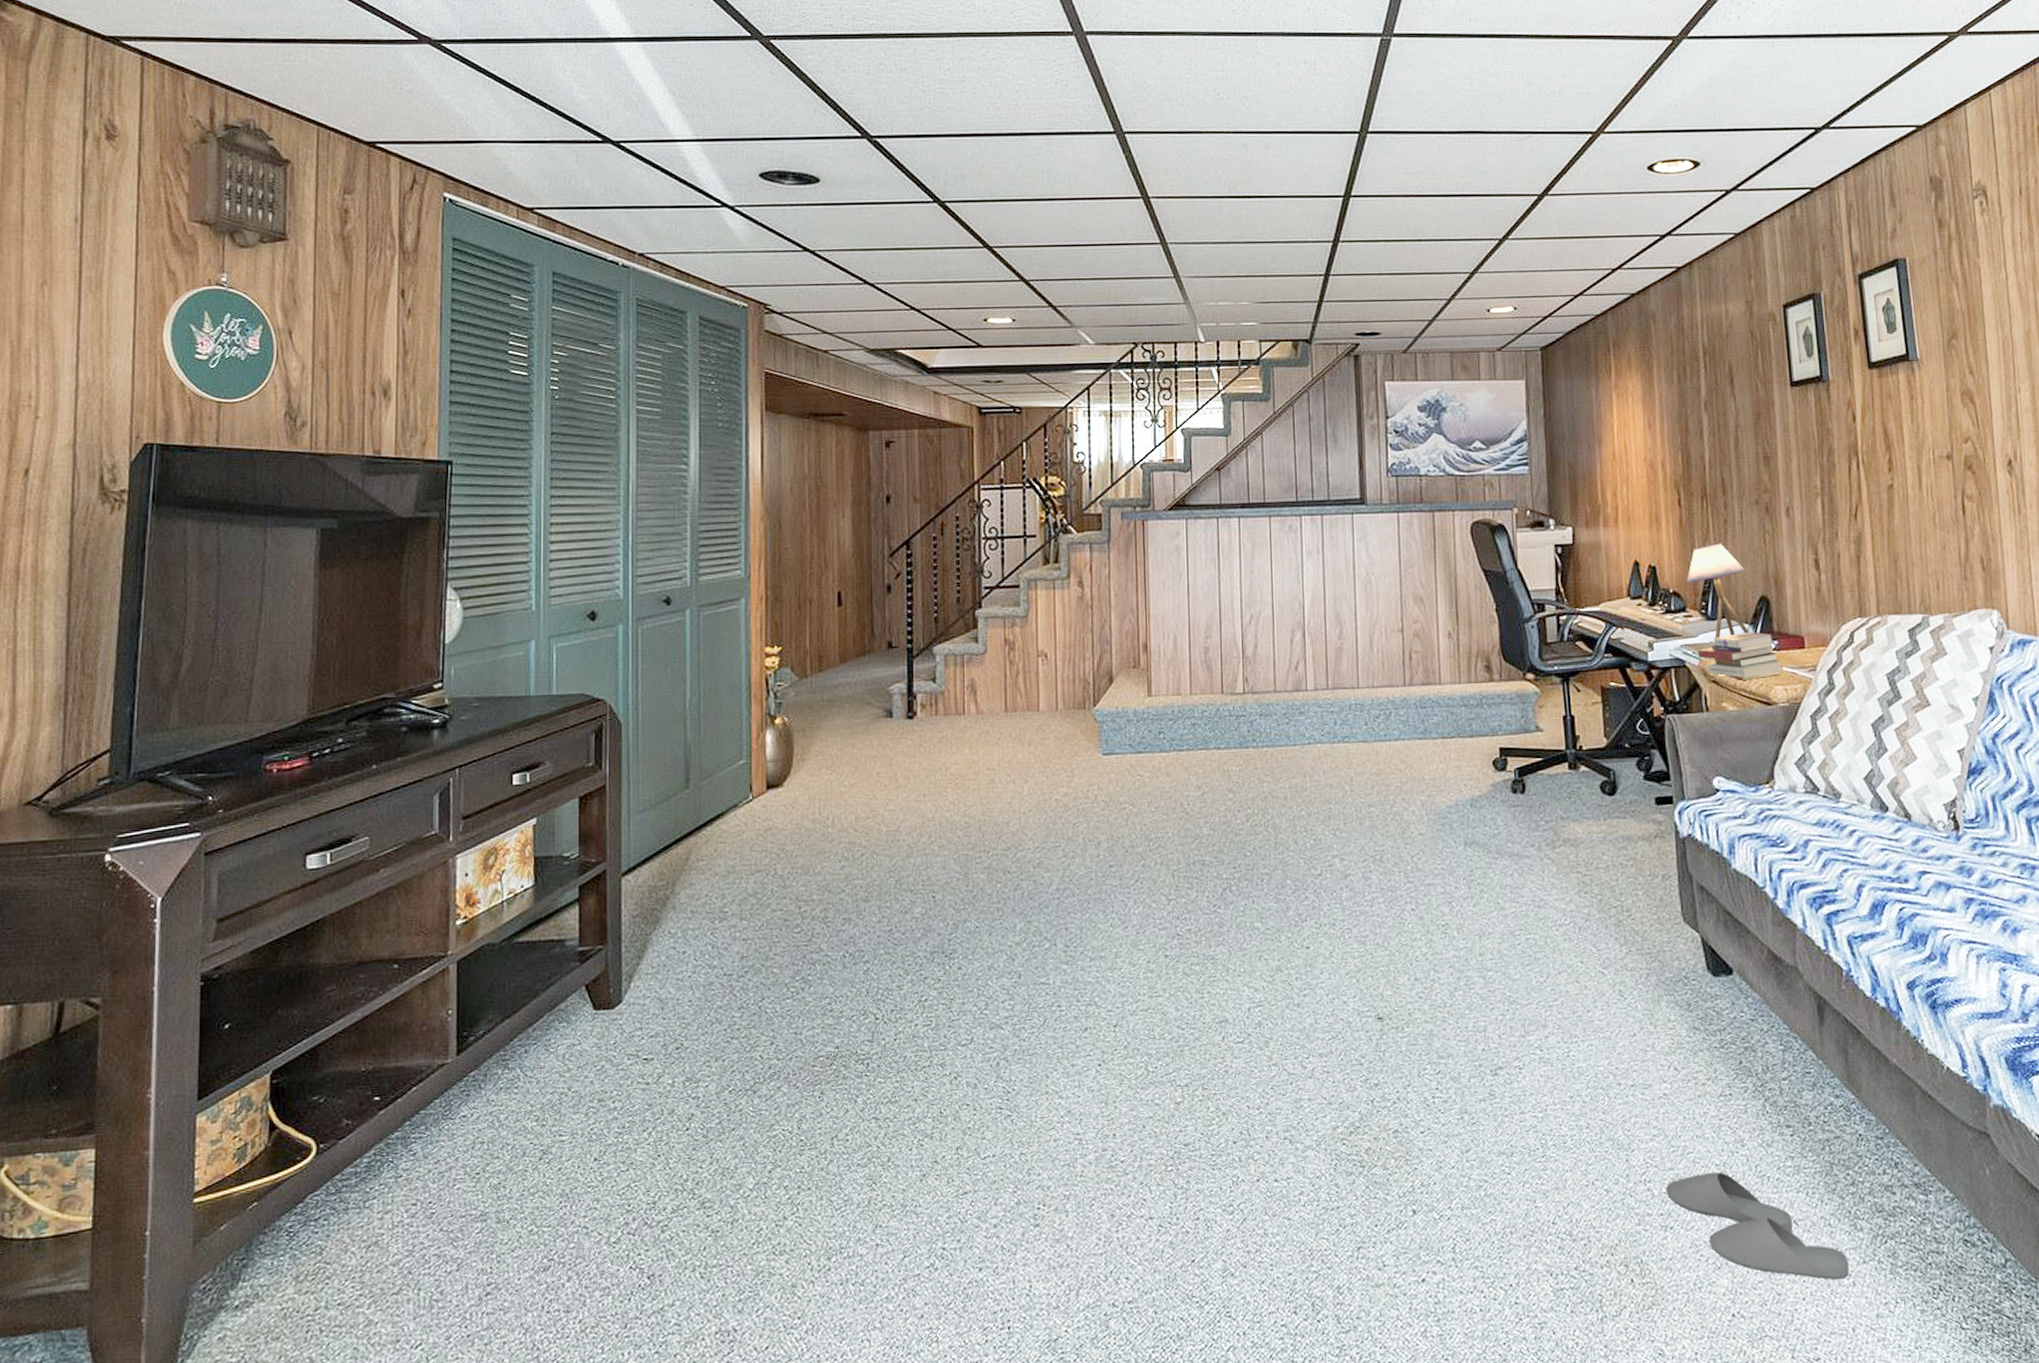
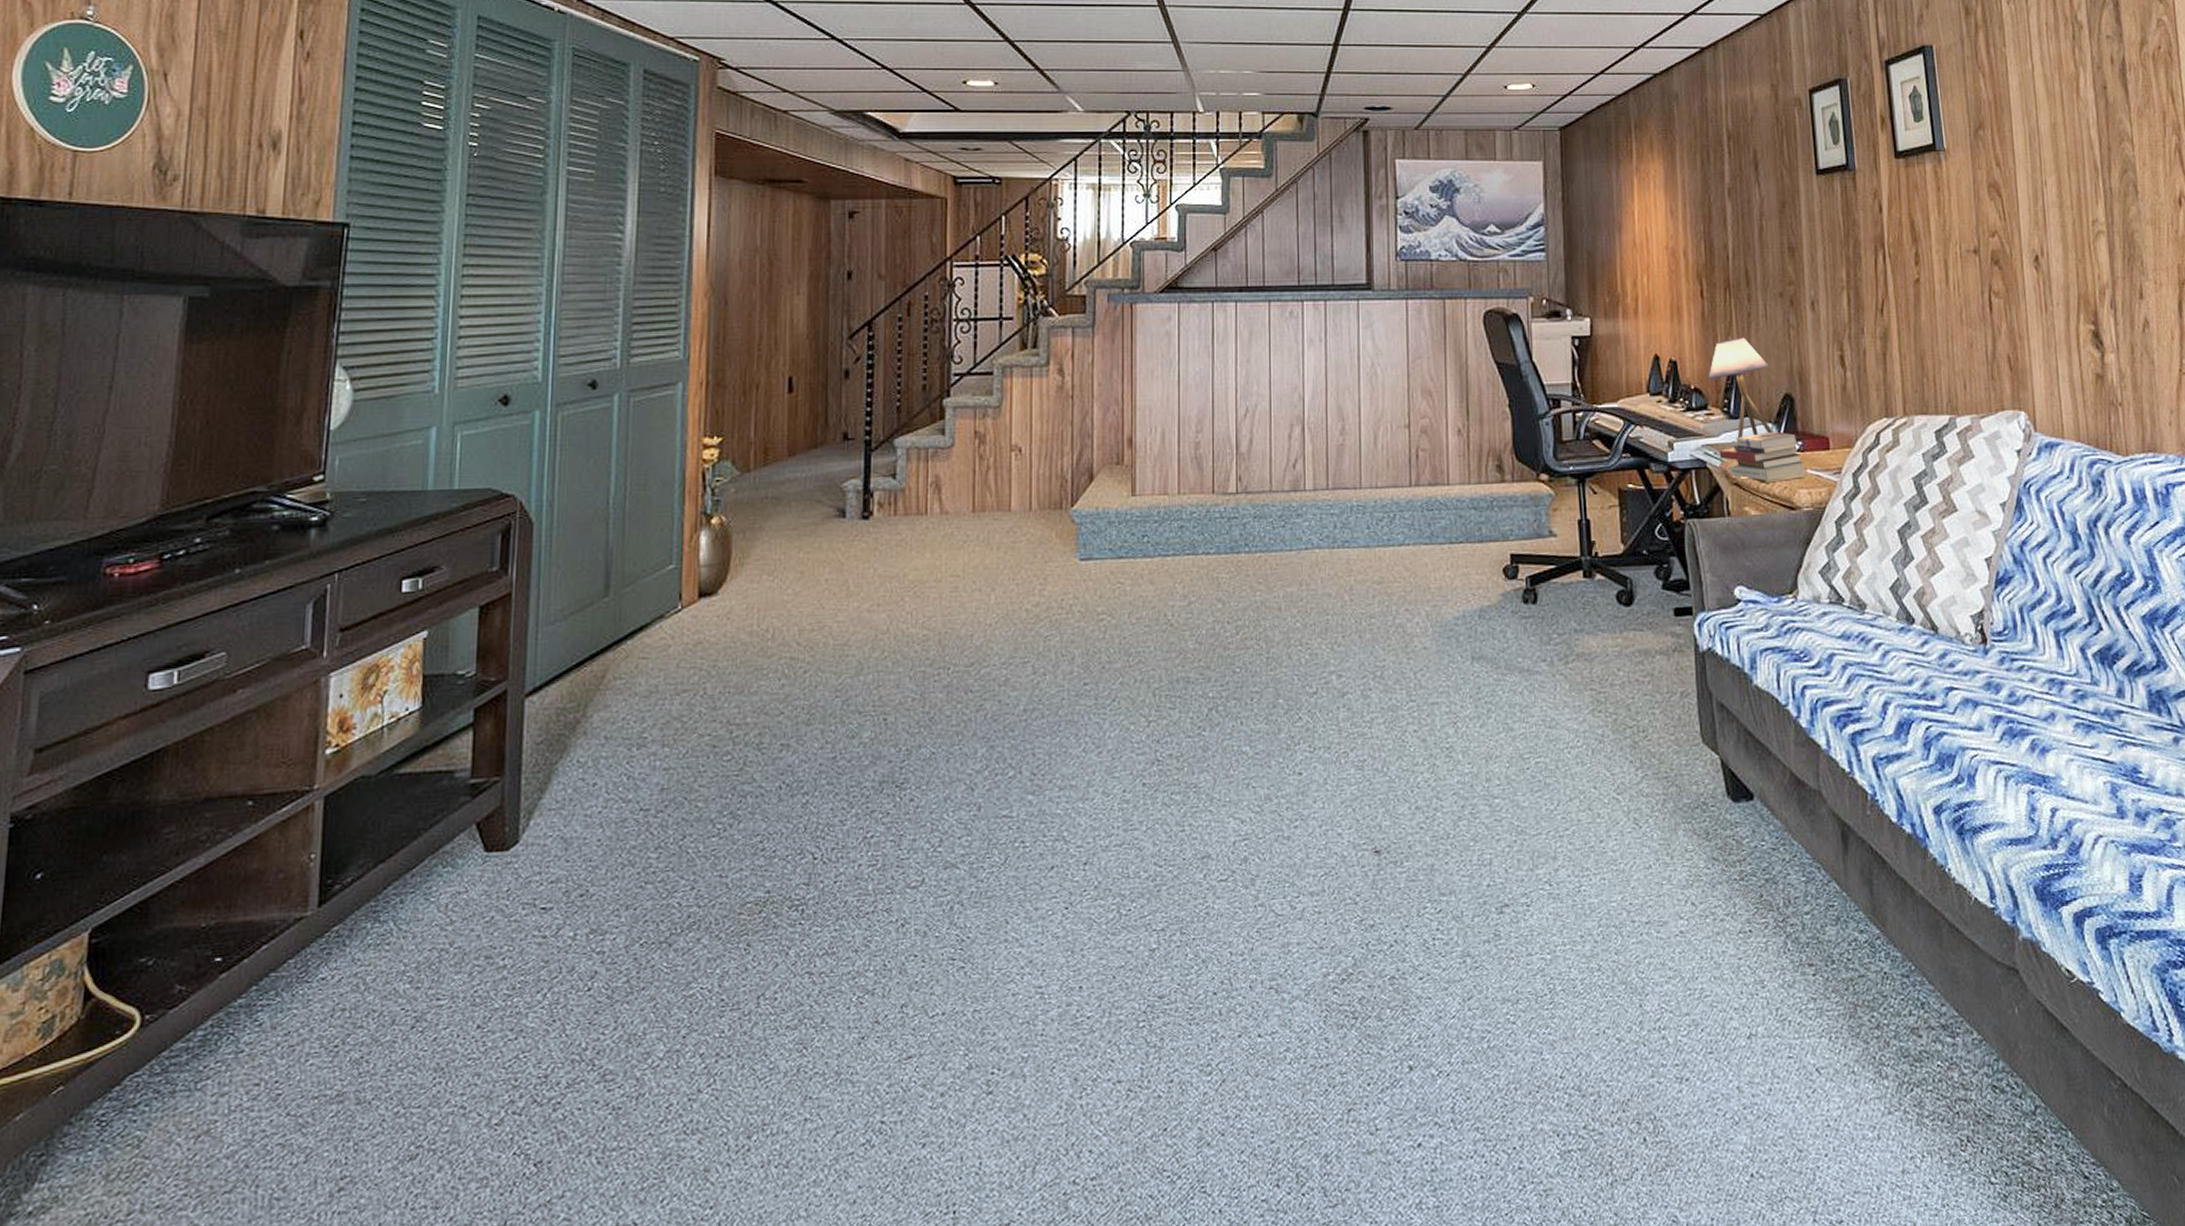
slippers: present [1666,1172,1849,1280] -> none [1682,1017,1874,1133]

